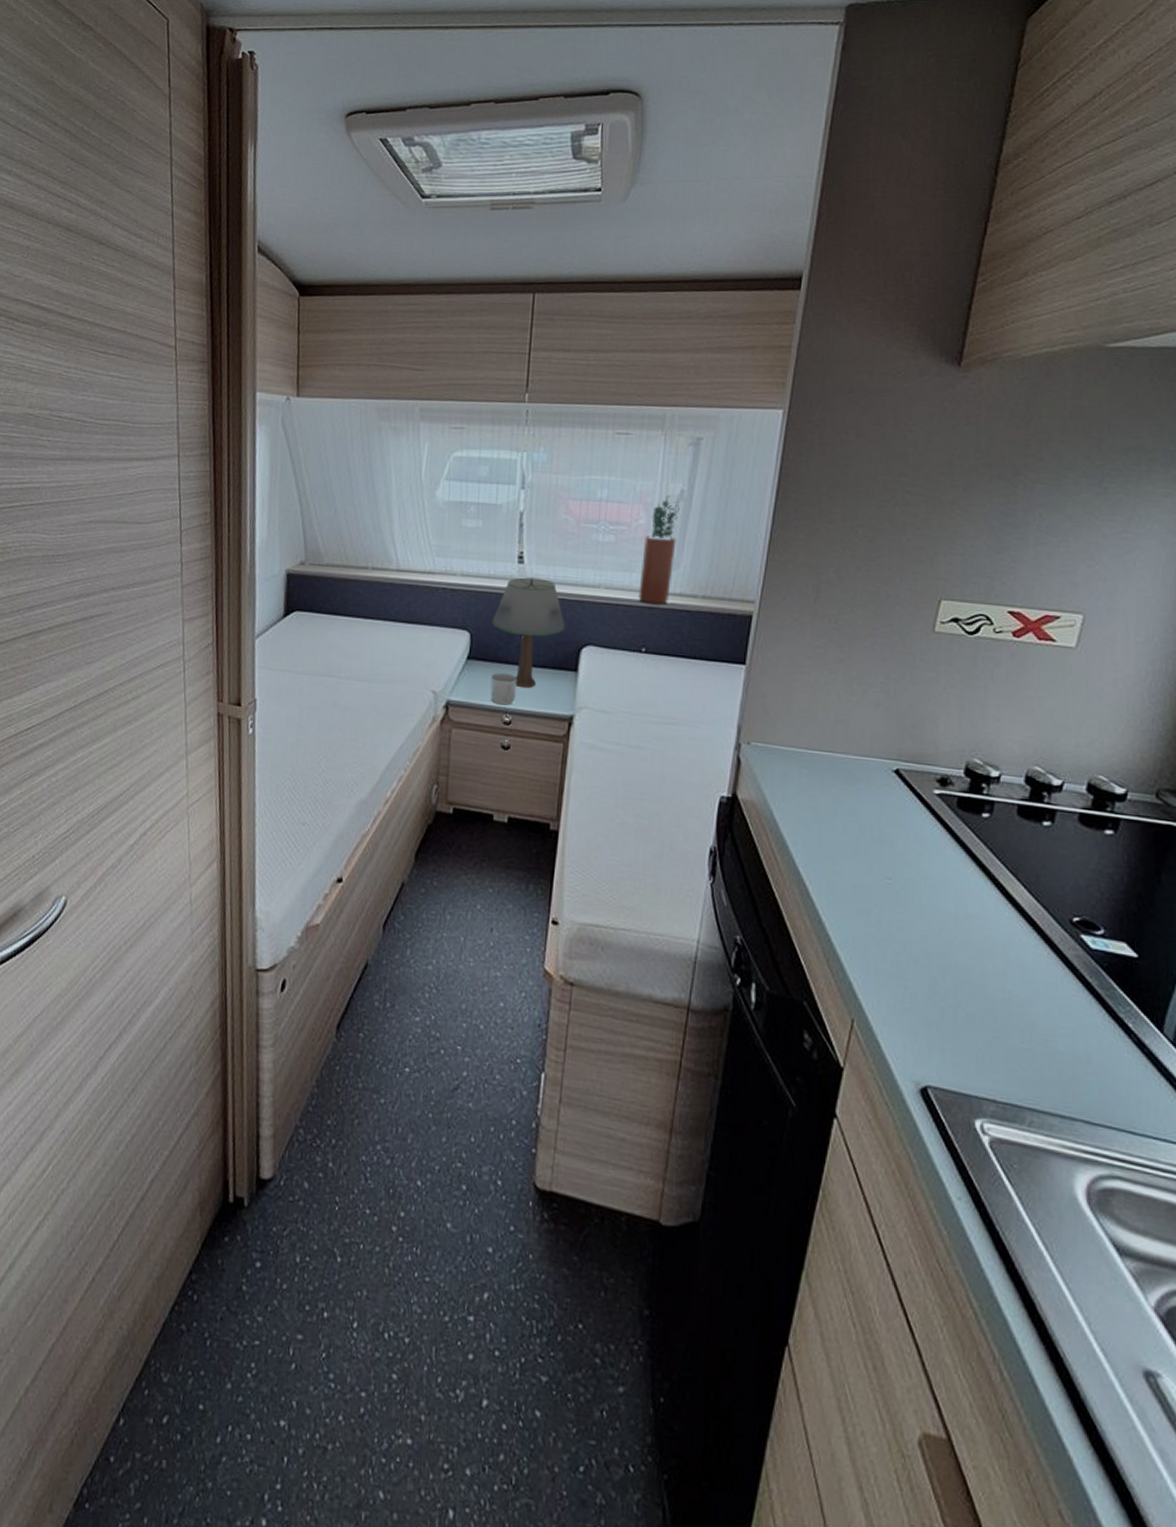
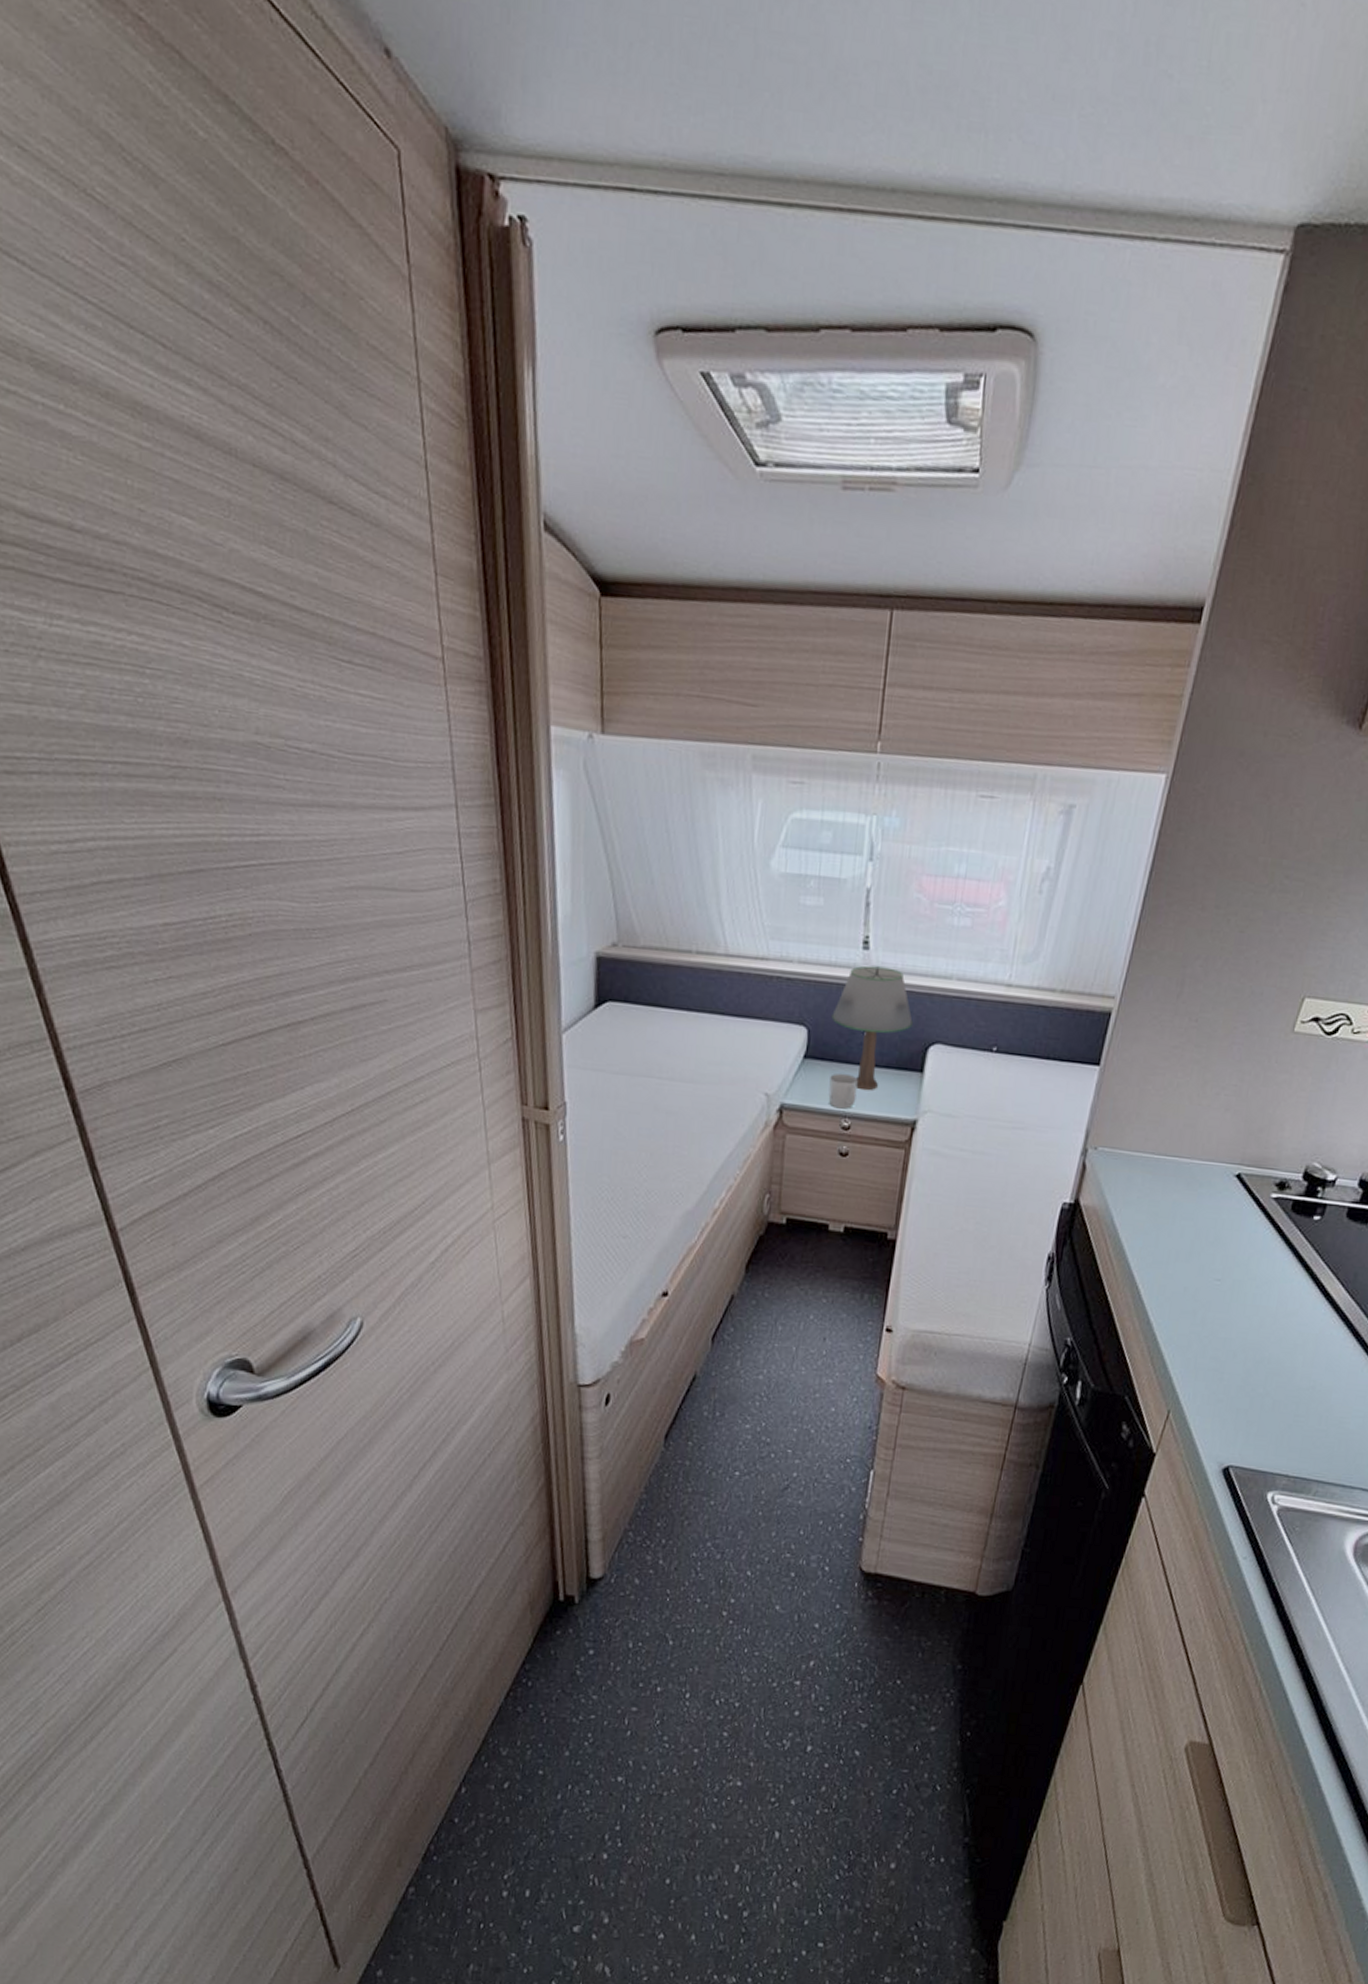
vase: present [638,495,680,605] -> none [992,873,1044,999]

